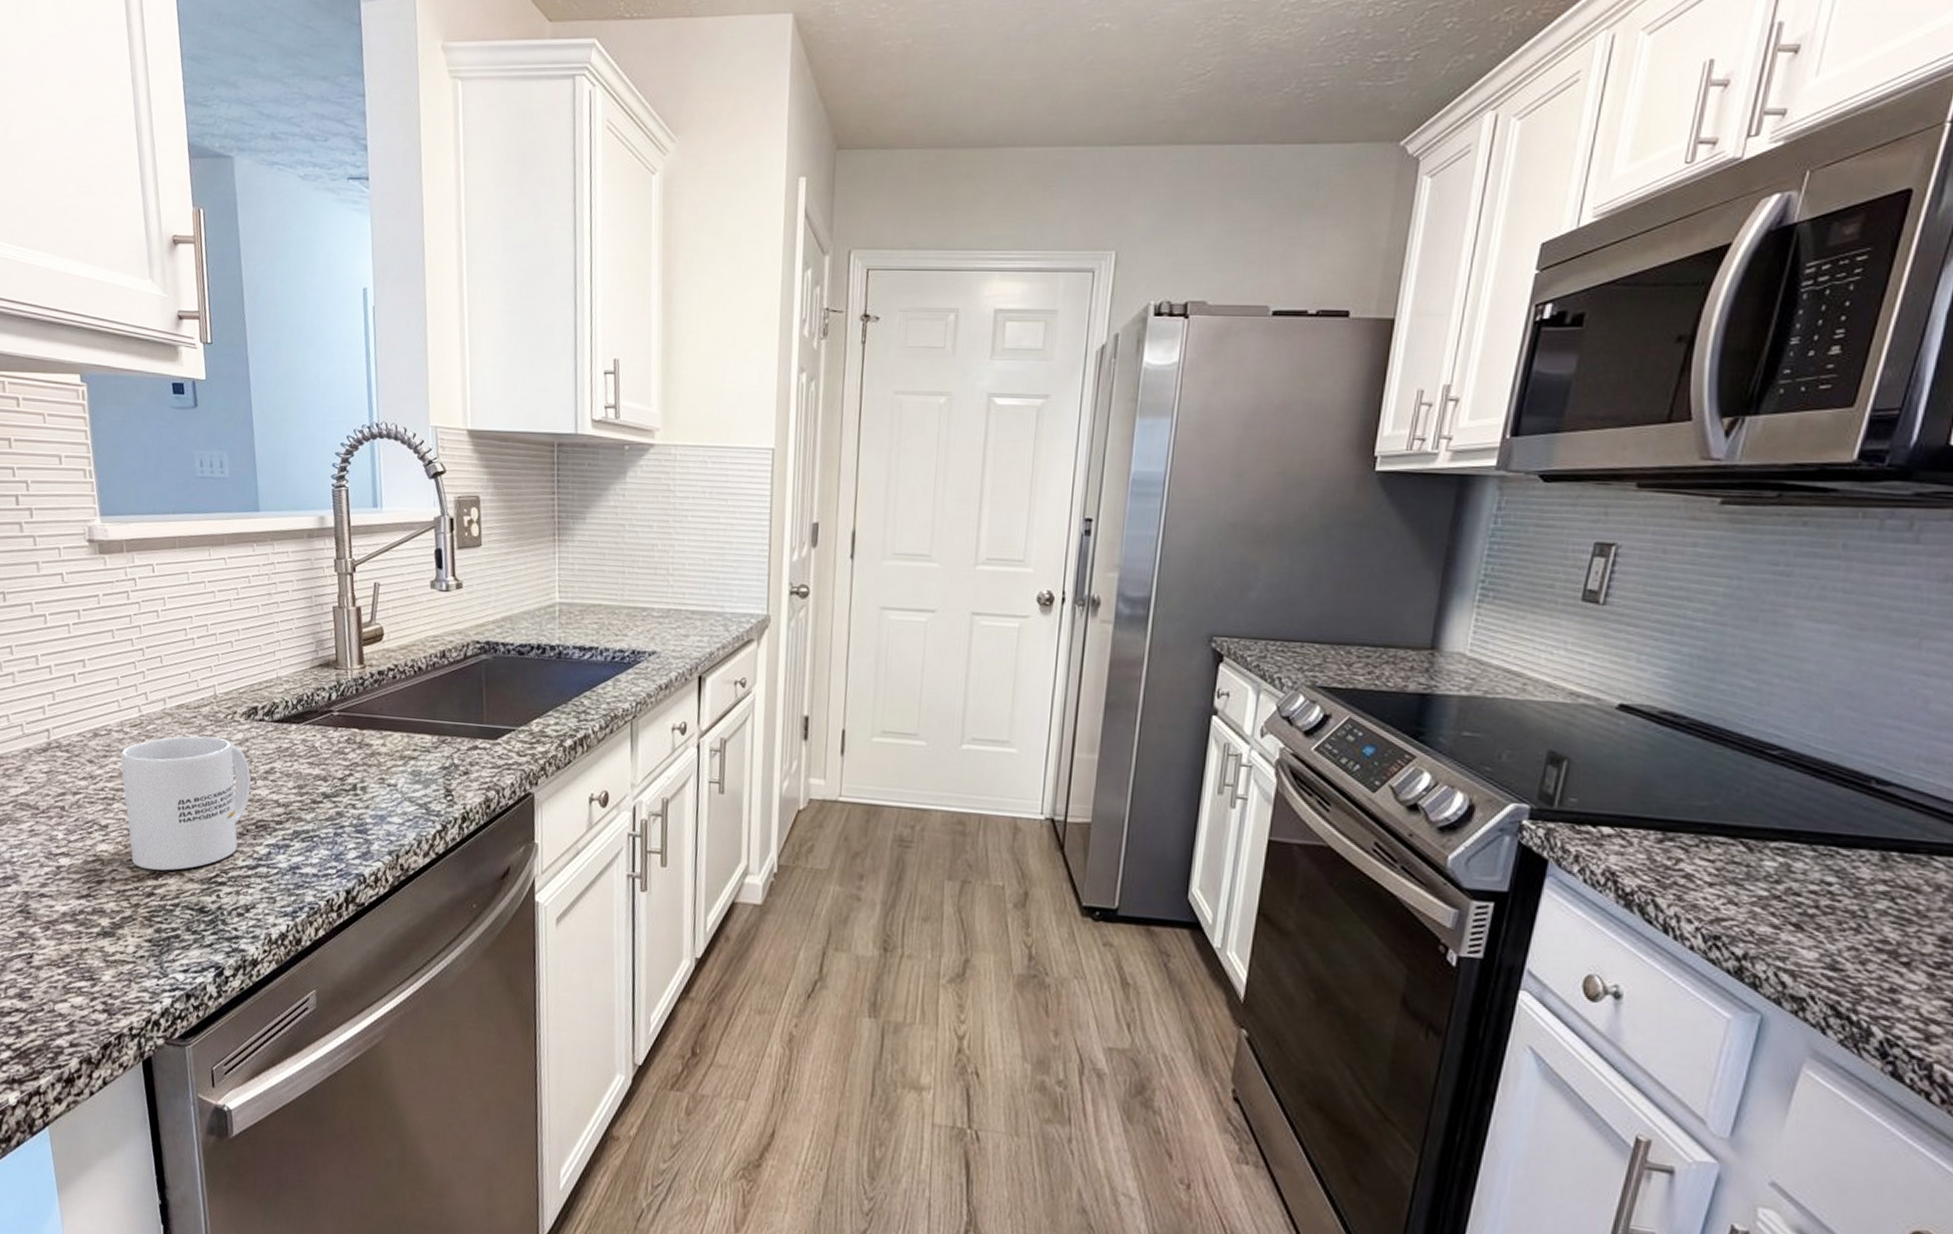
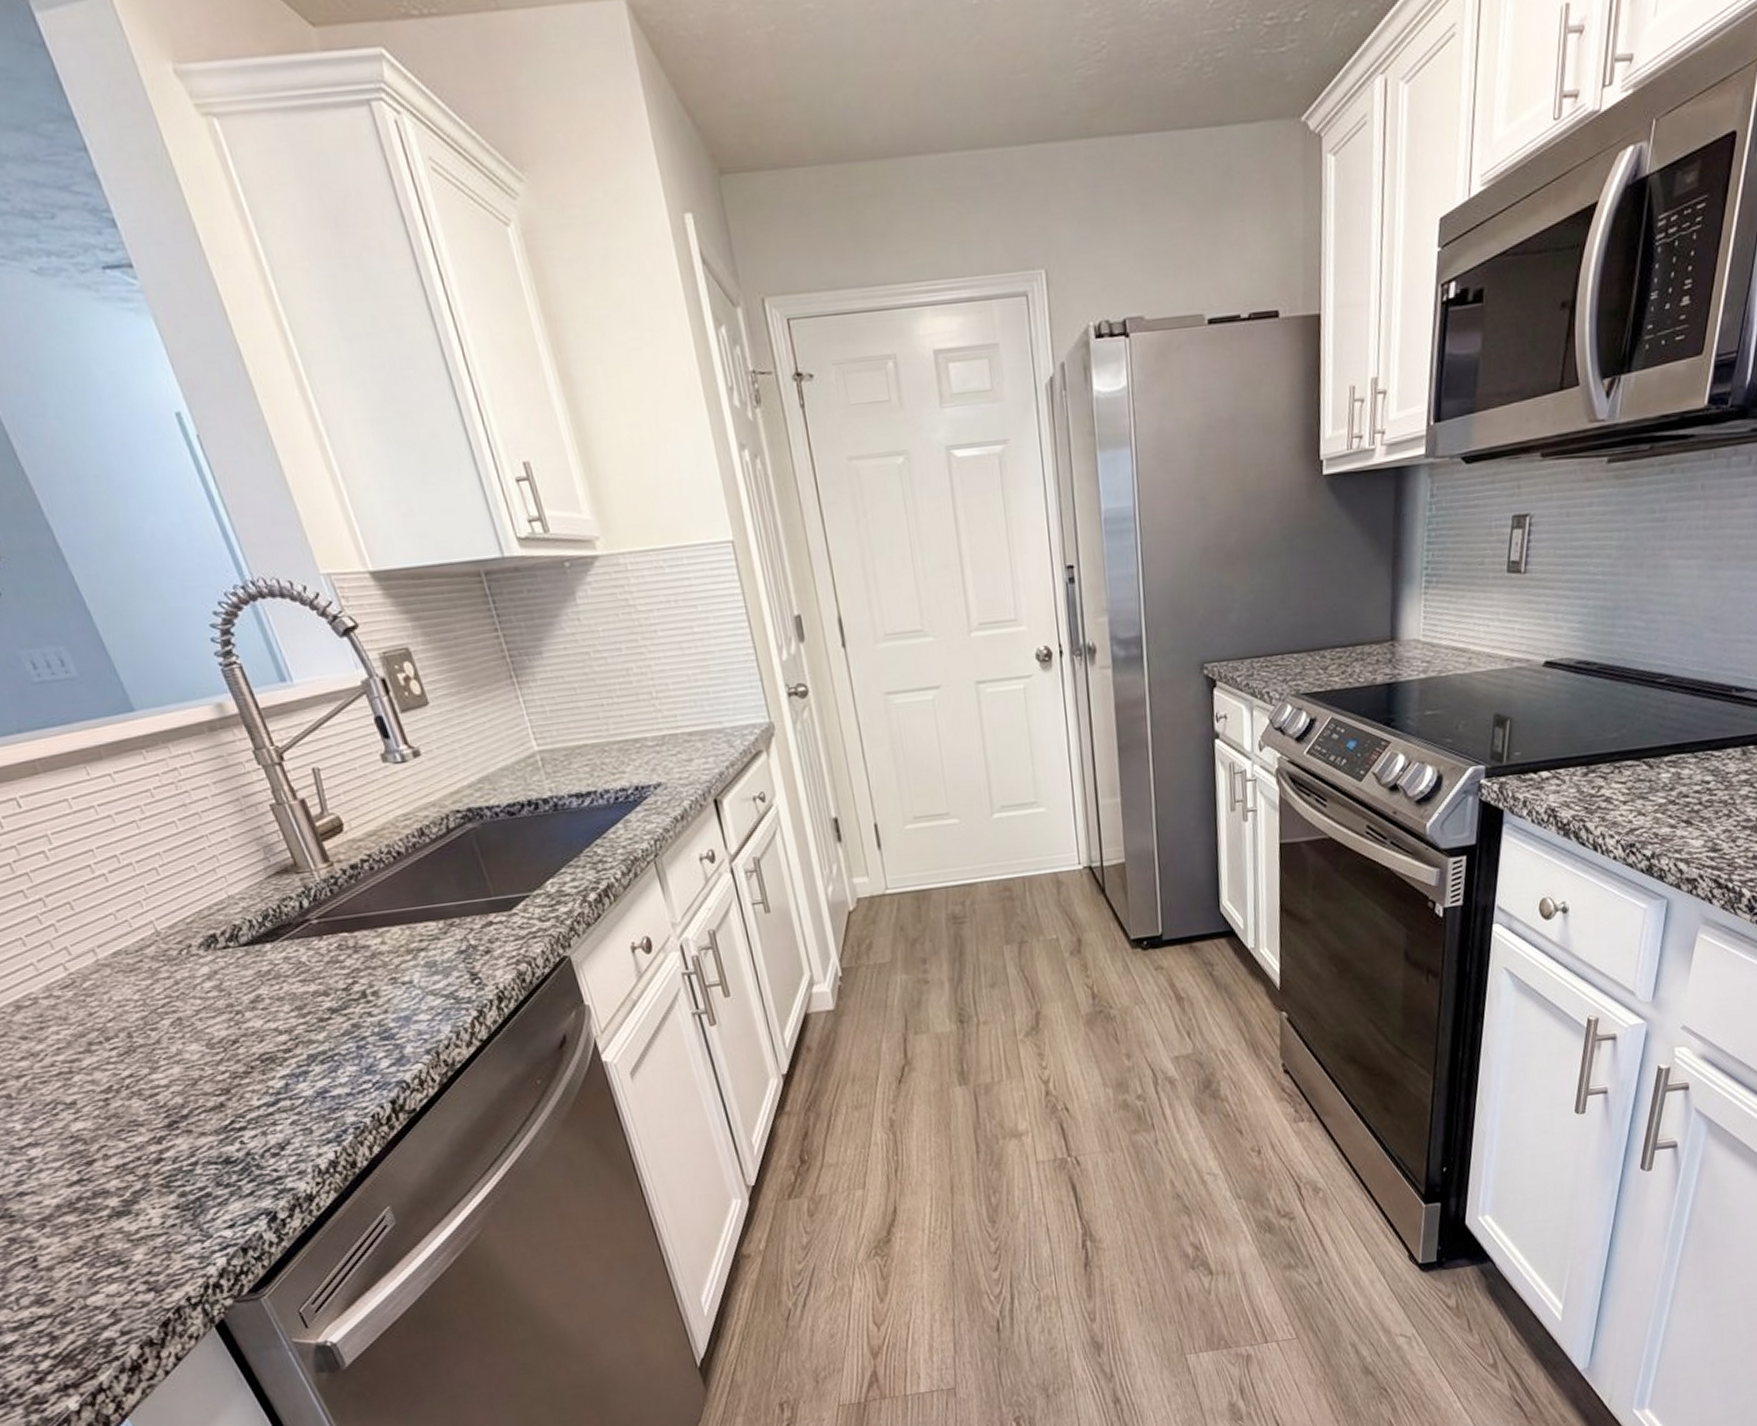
mug: present [120,735,251,871] -> none [60,976,247,1137]

